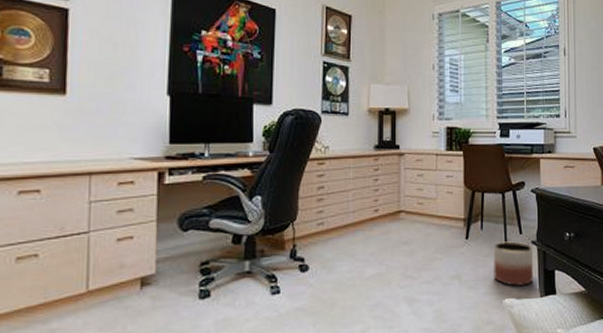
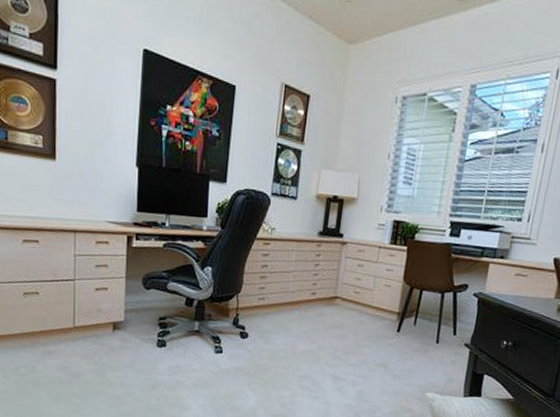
planter: present [493,241,534,287] -> none [419,339,465,384]

